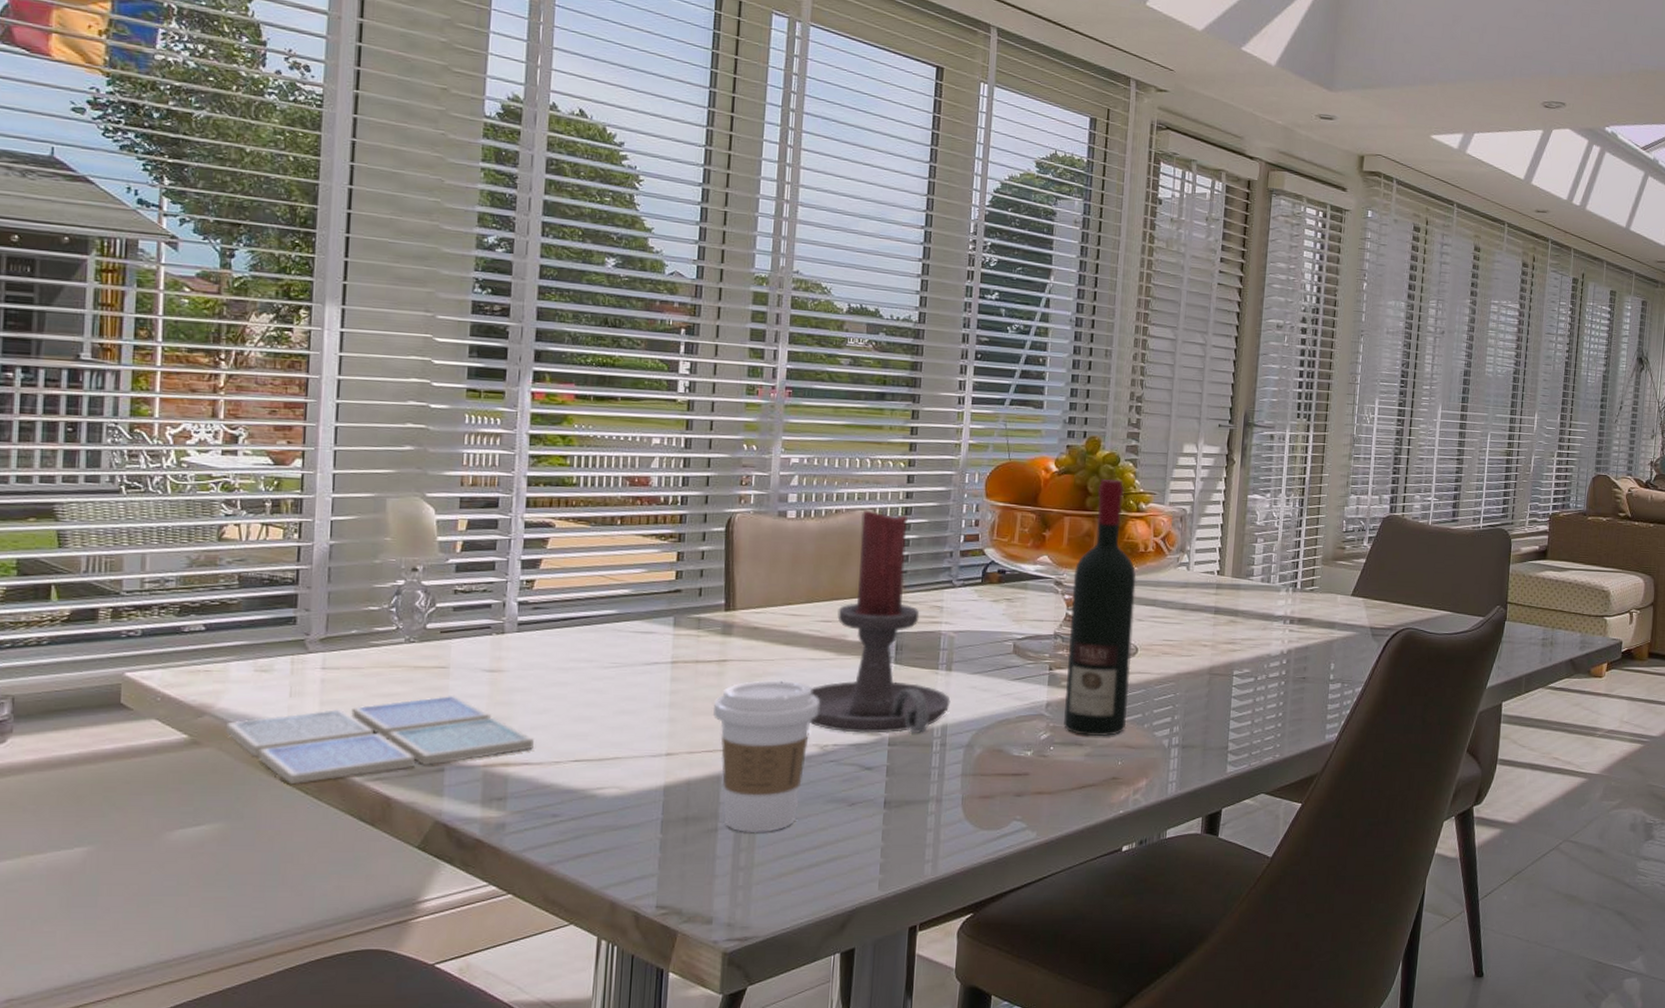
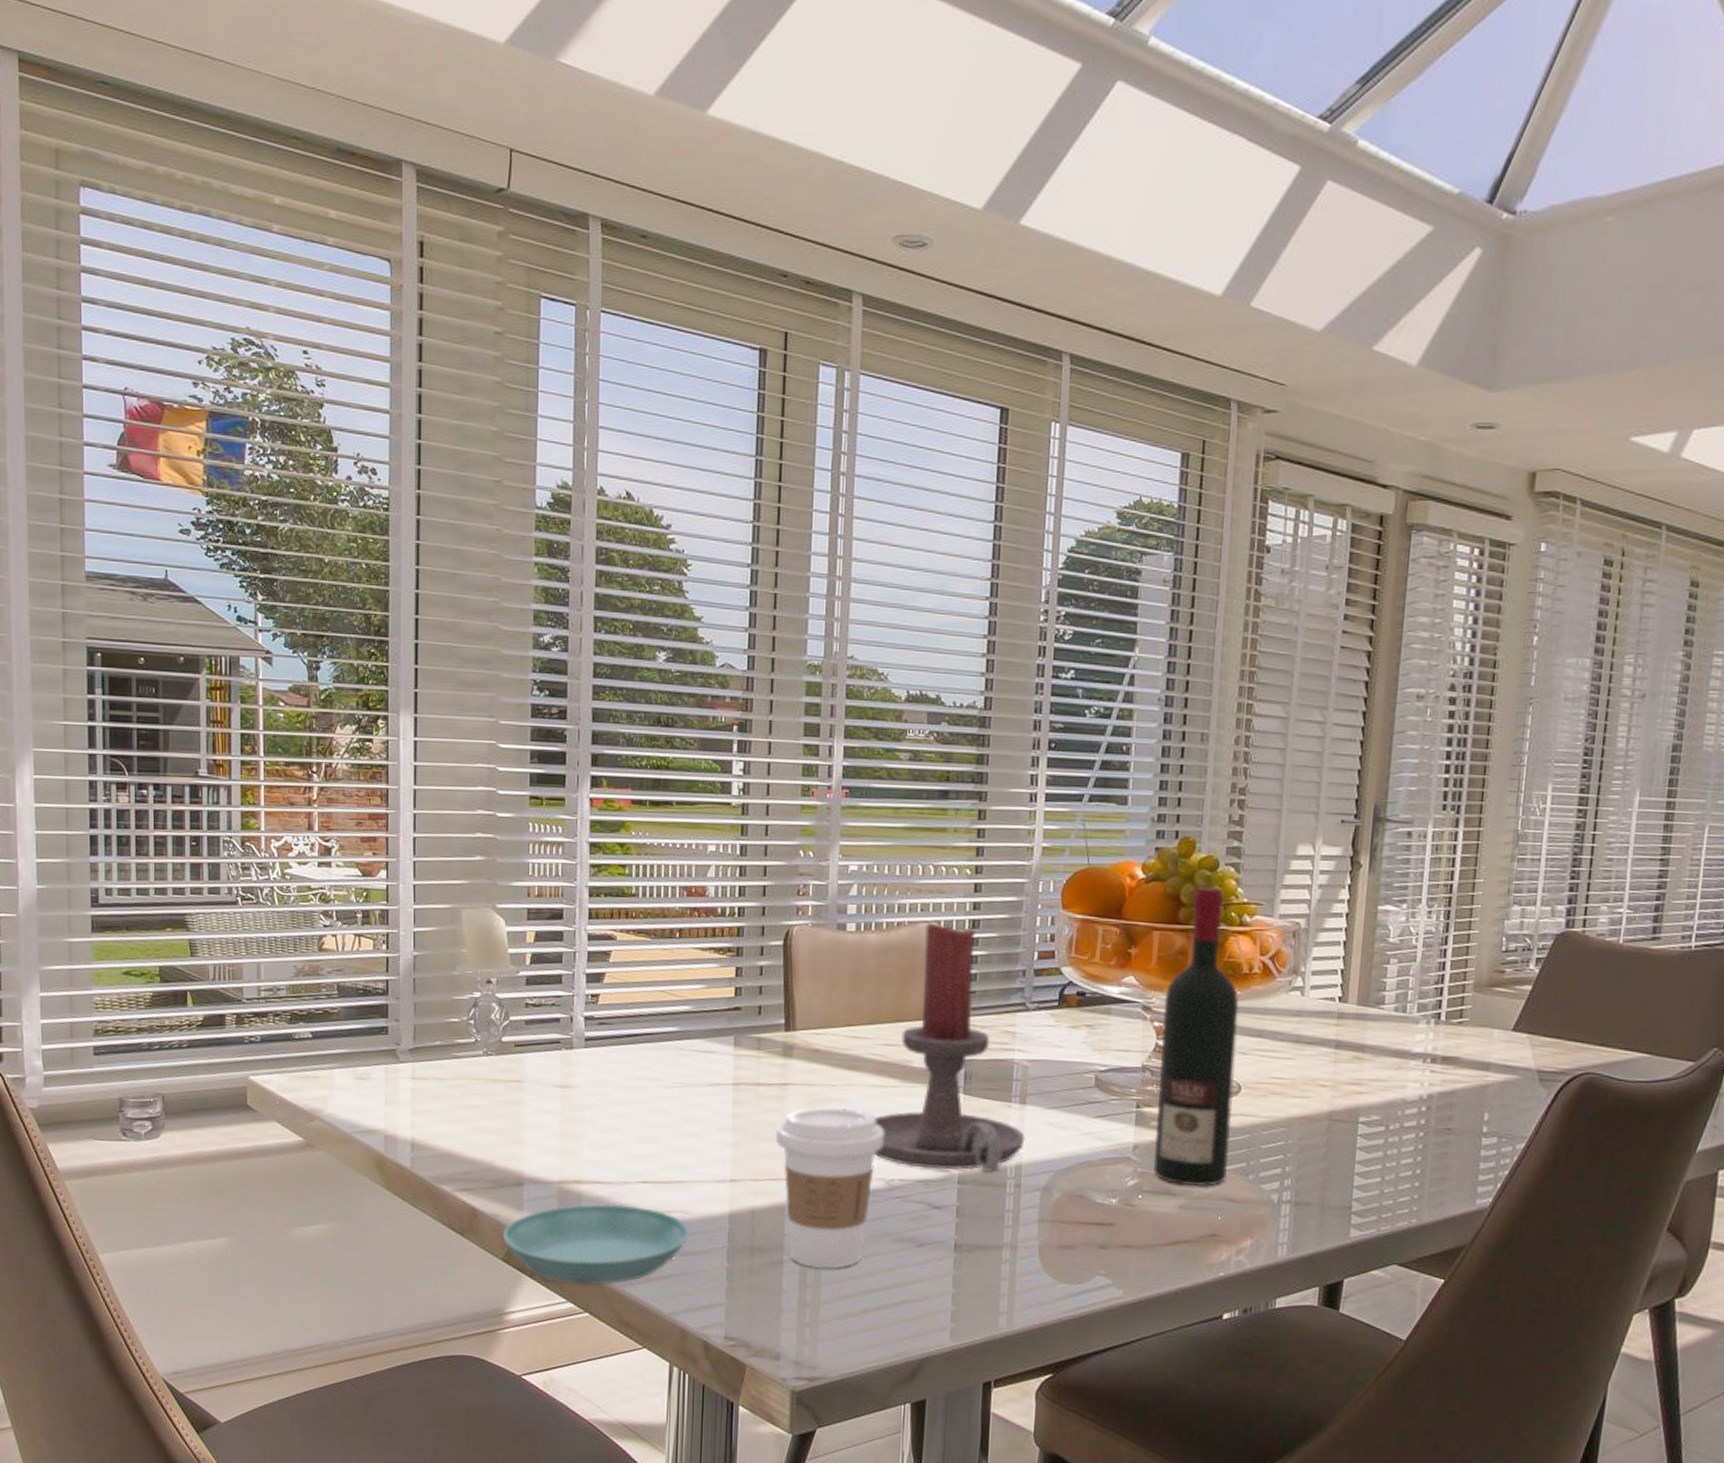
drink coaster: present [226,694,535,785] -> none [334,1109,605,1191]
saucer: none [420,784,623,867] -> present [503,1203,690,1286]

